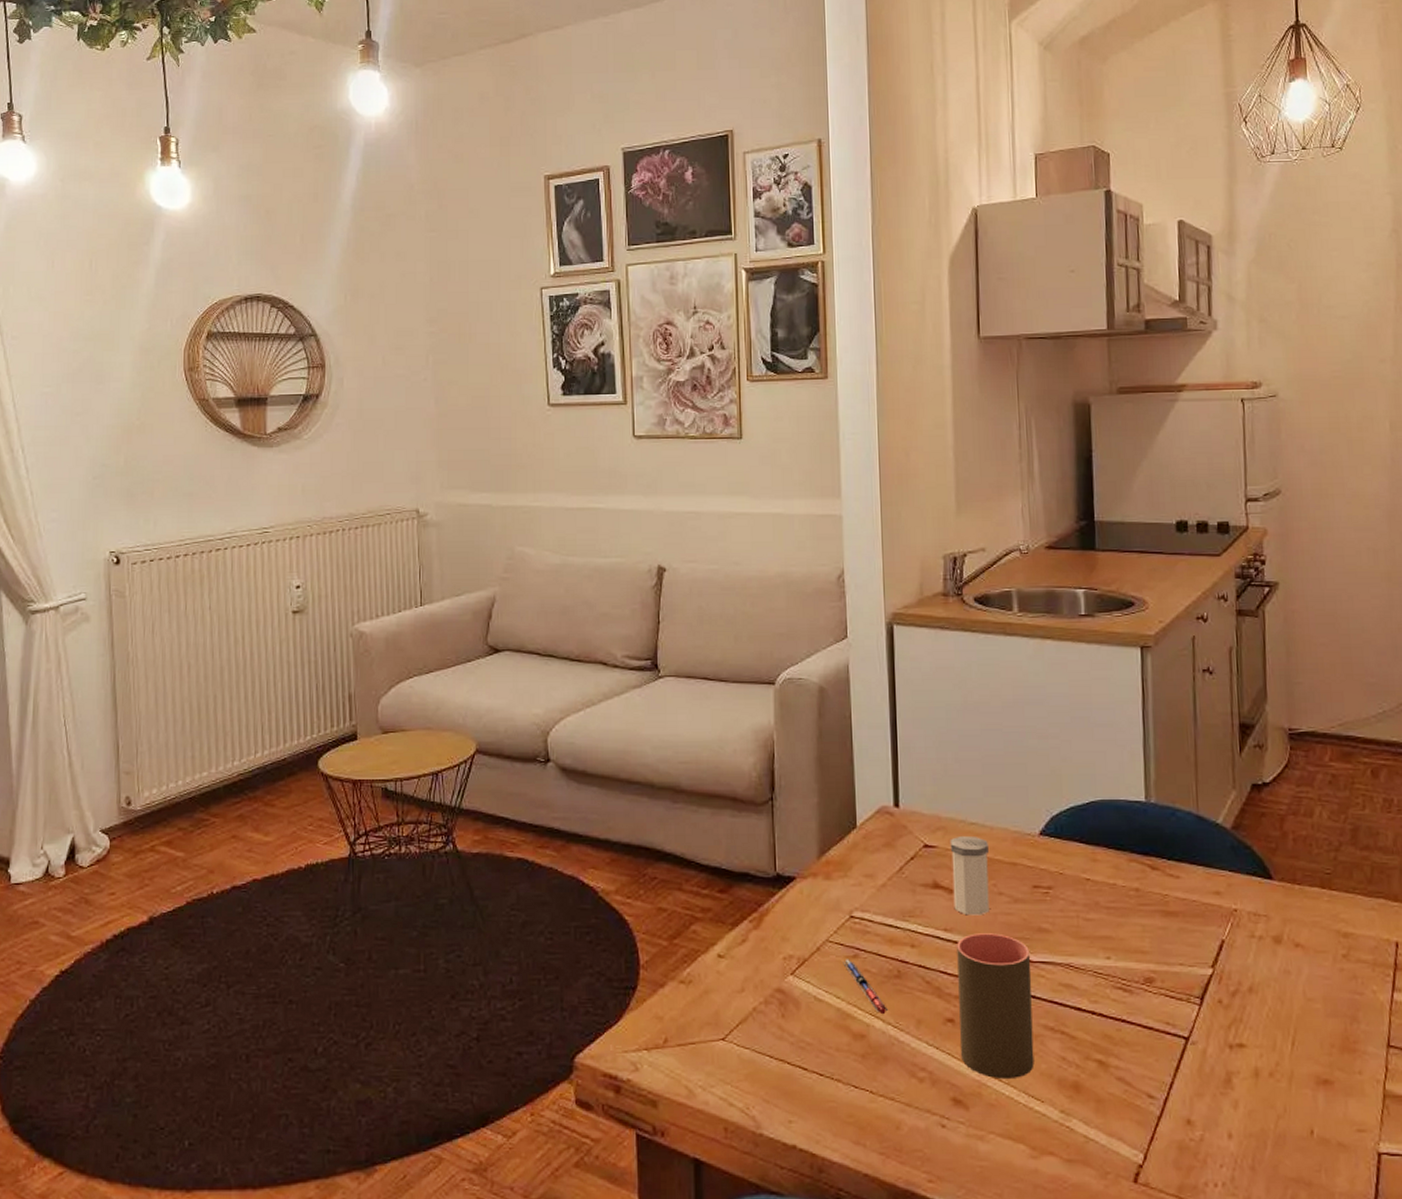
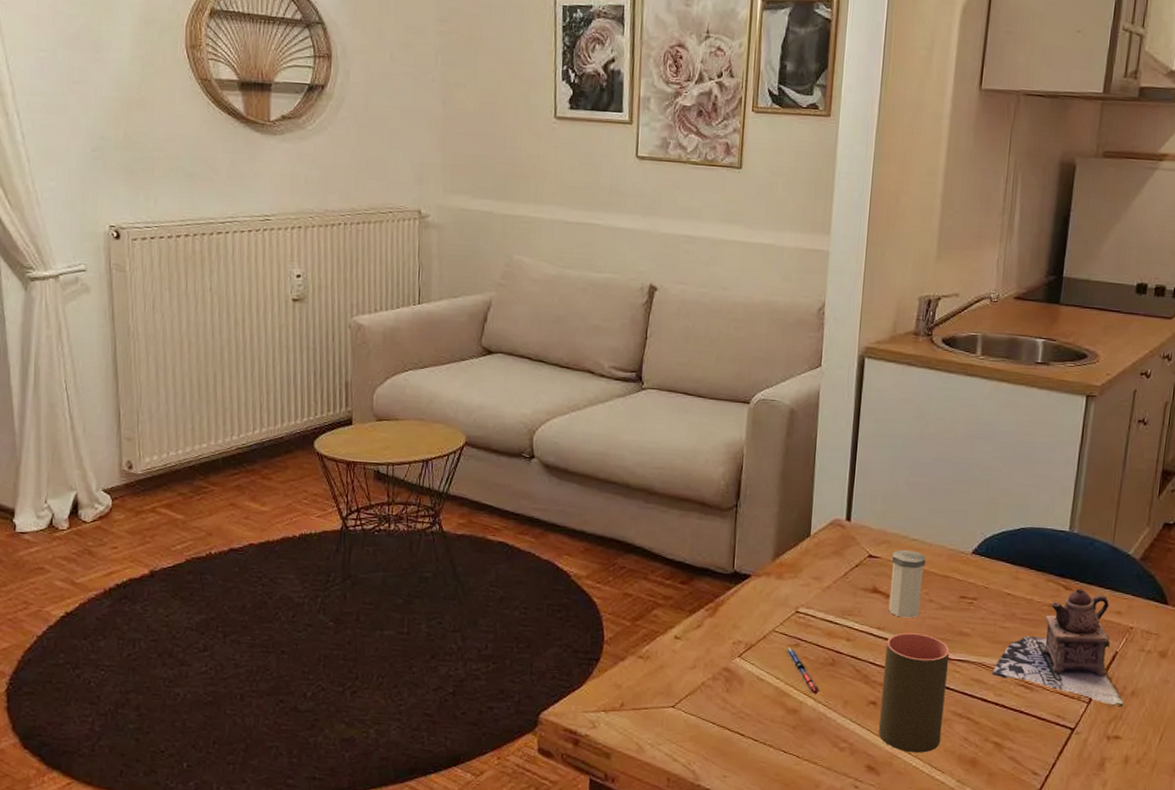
teapot: none [1082,868,1242,1007] -> present [992,589,1124,707]

